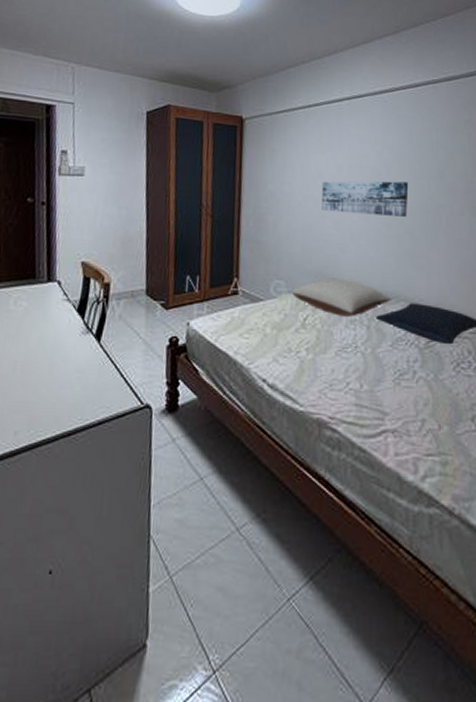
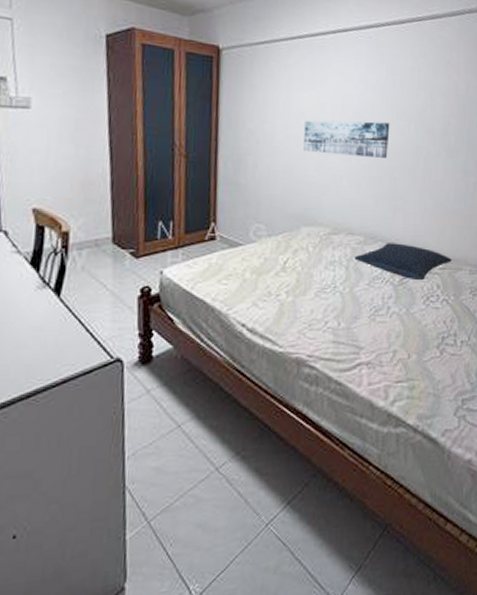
pillow: present [291,277,392,317] -> none [272,220,370,258]

